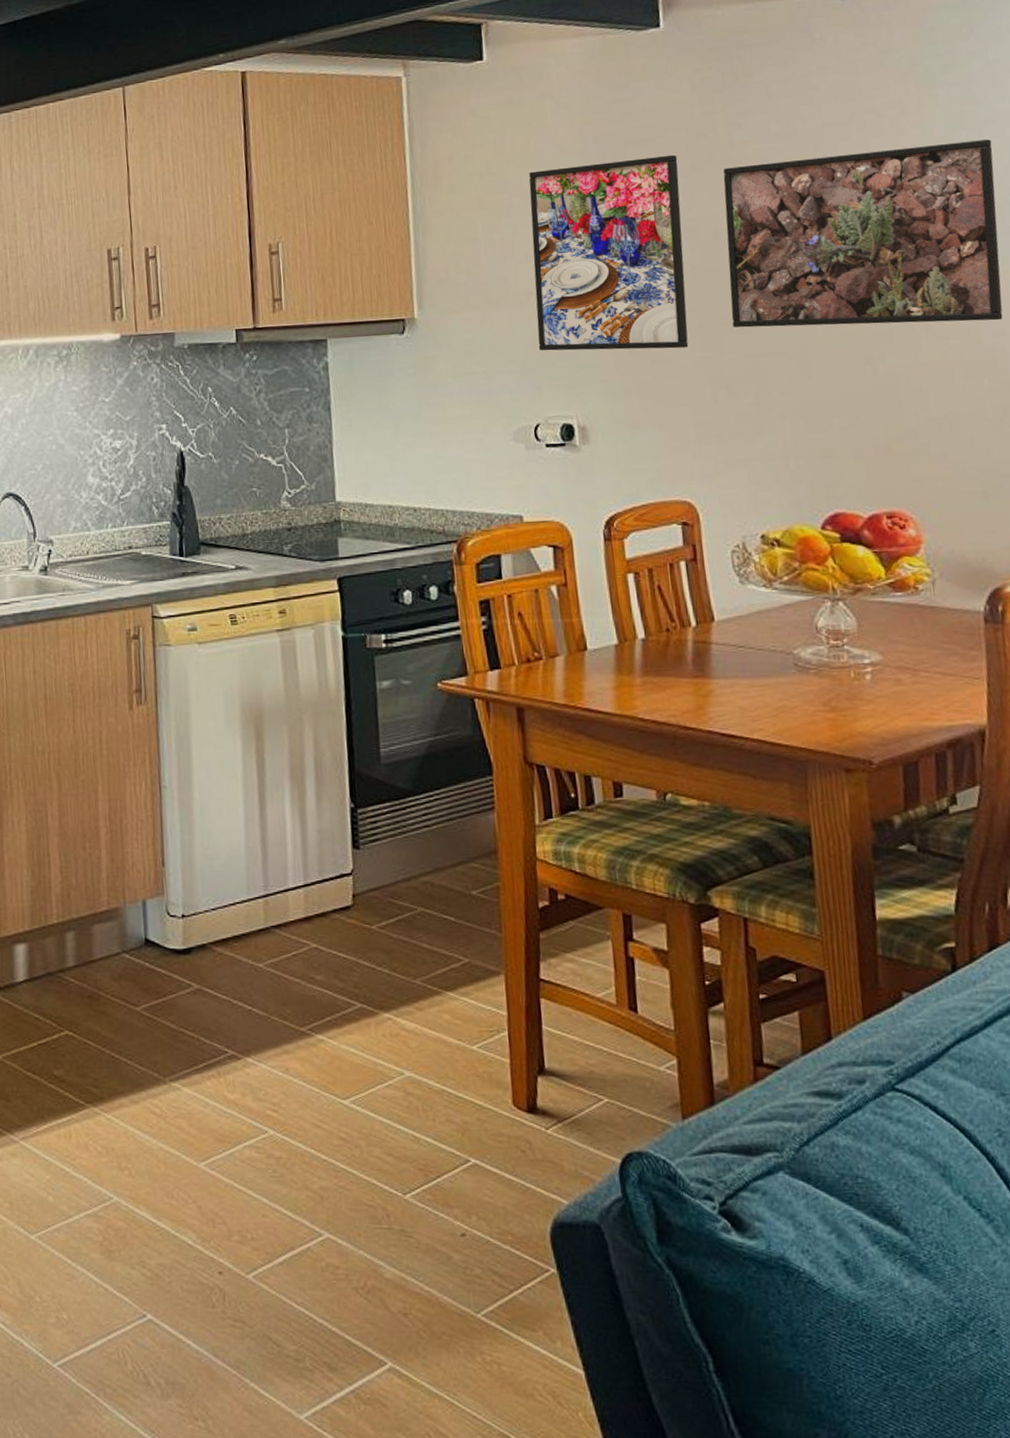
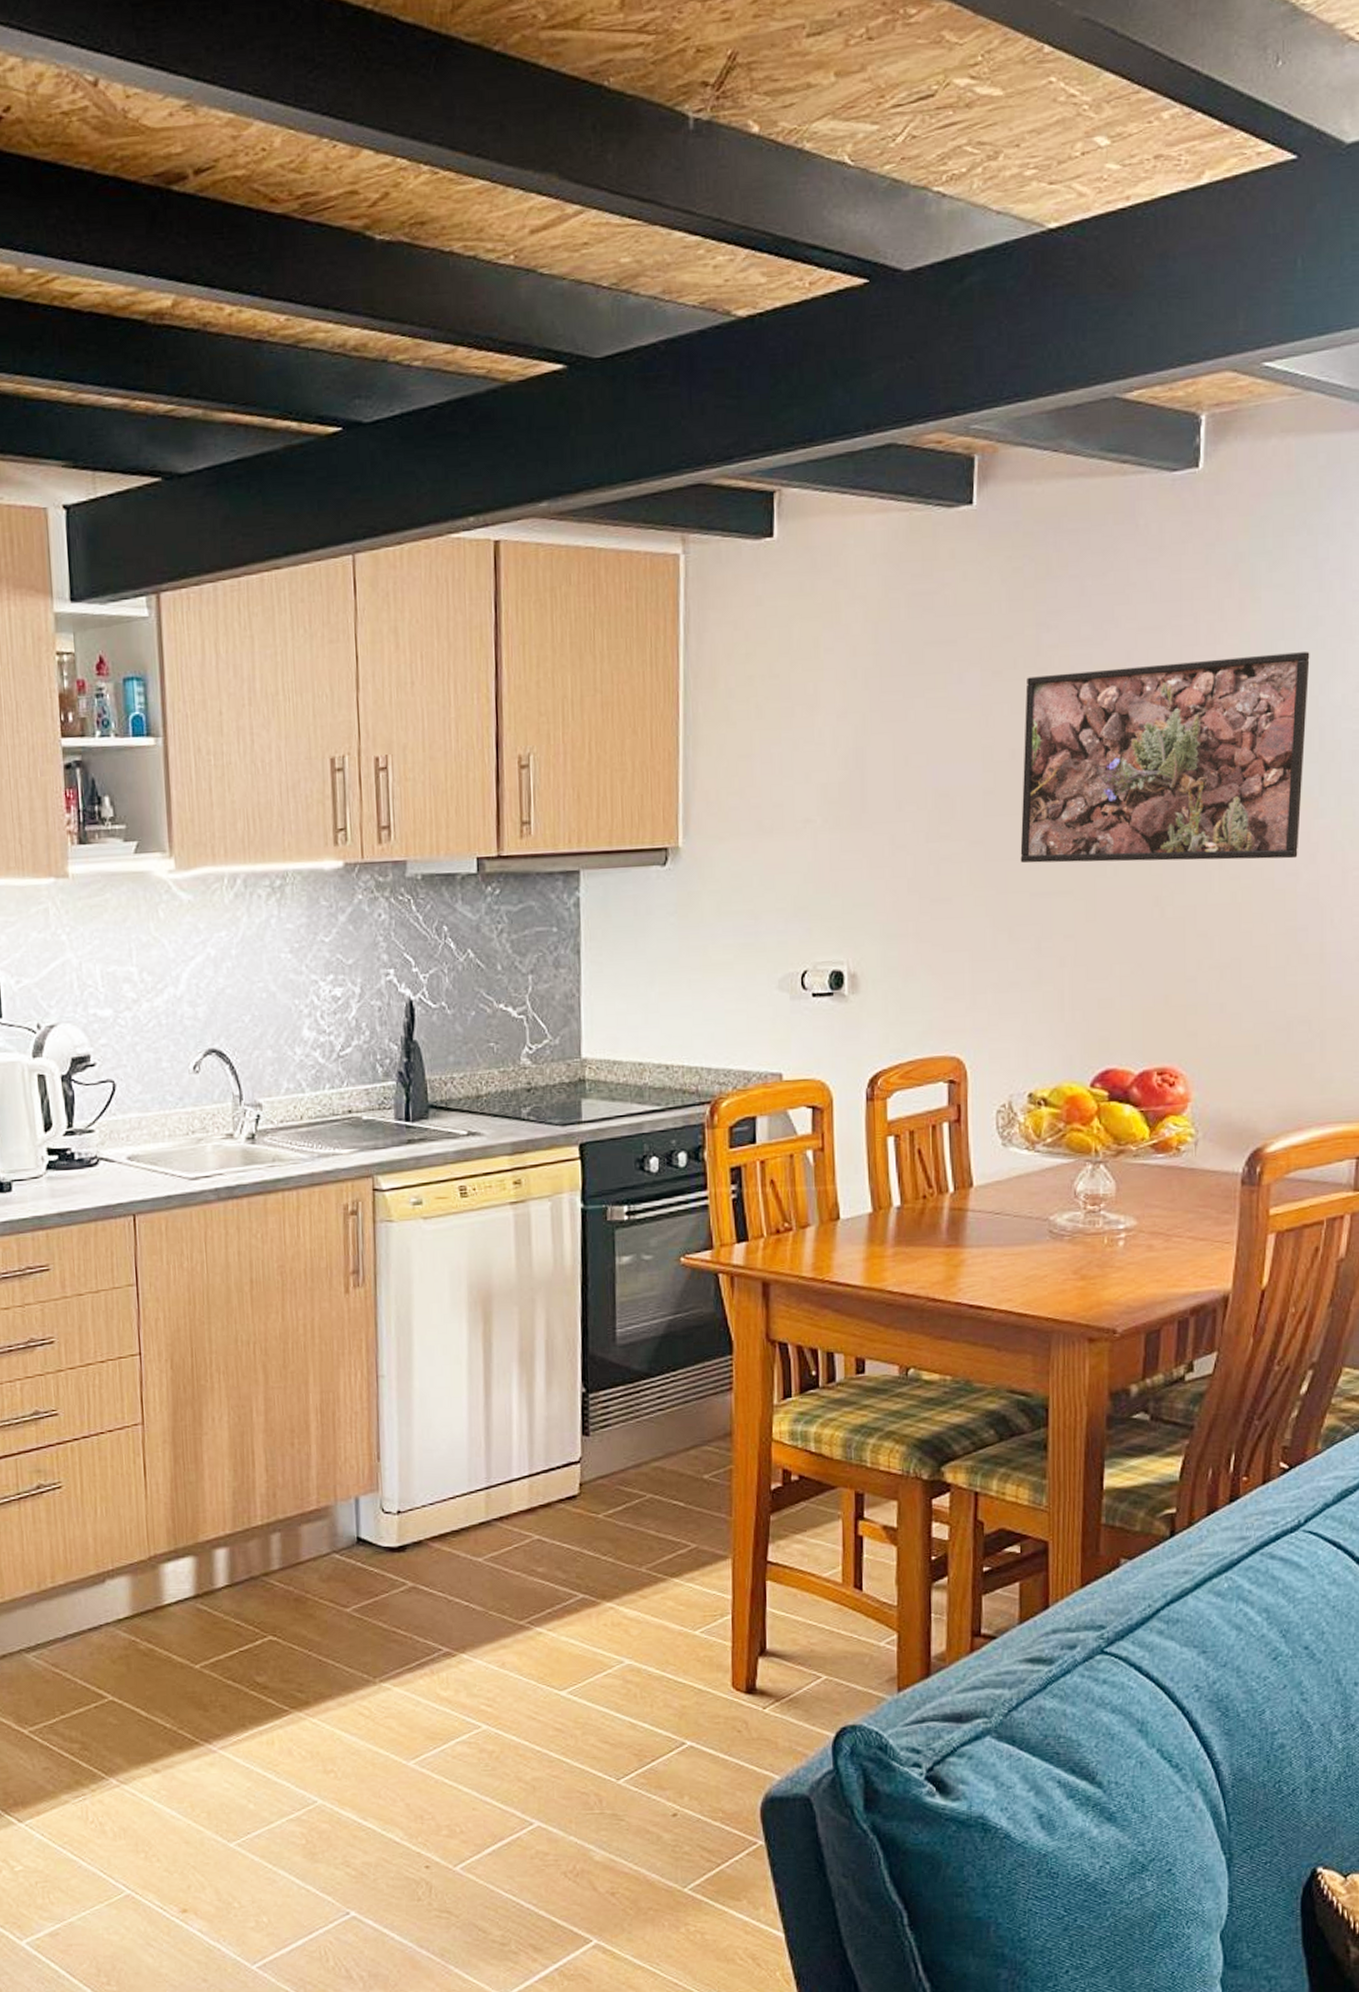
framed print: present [529,154,689,351] -> none [812,659,979,887]

